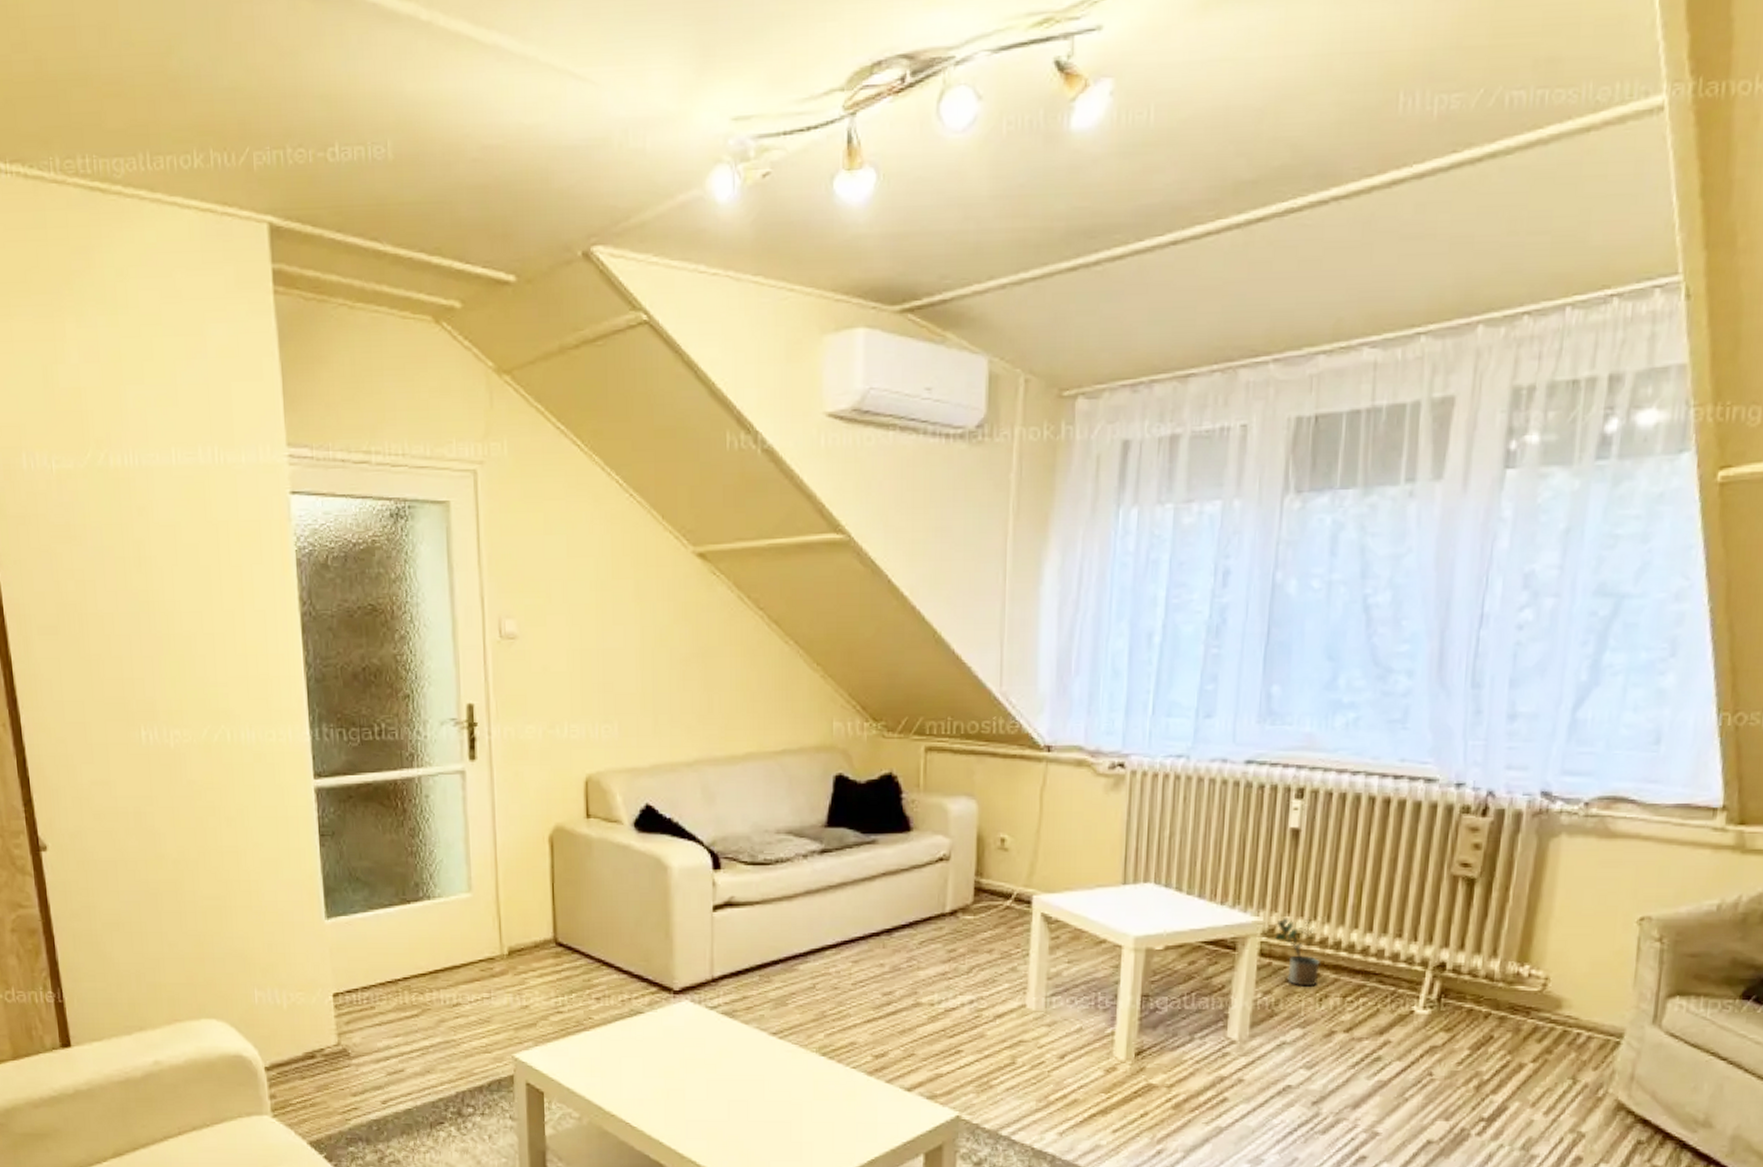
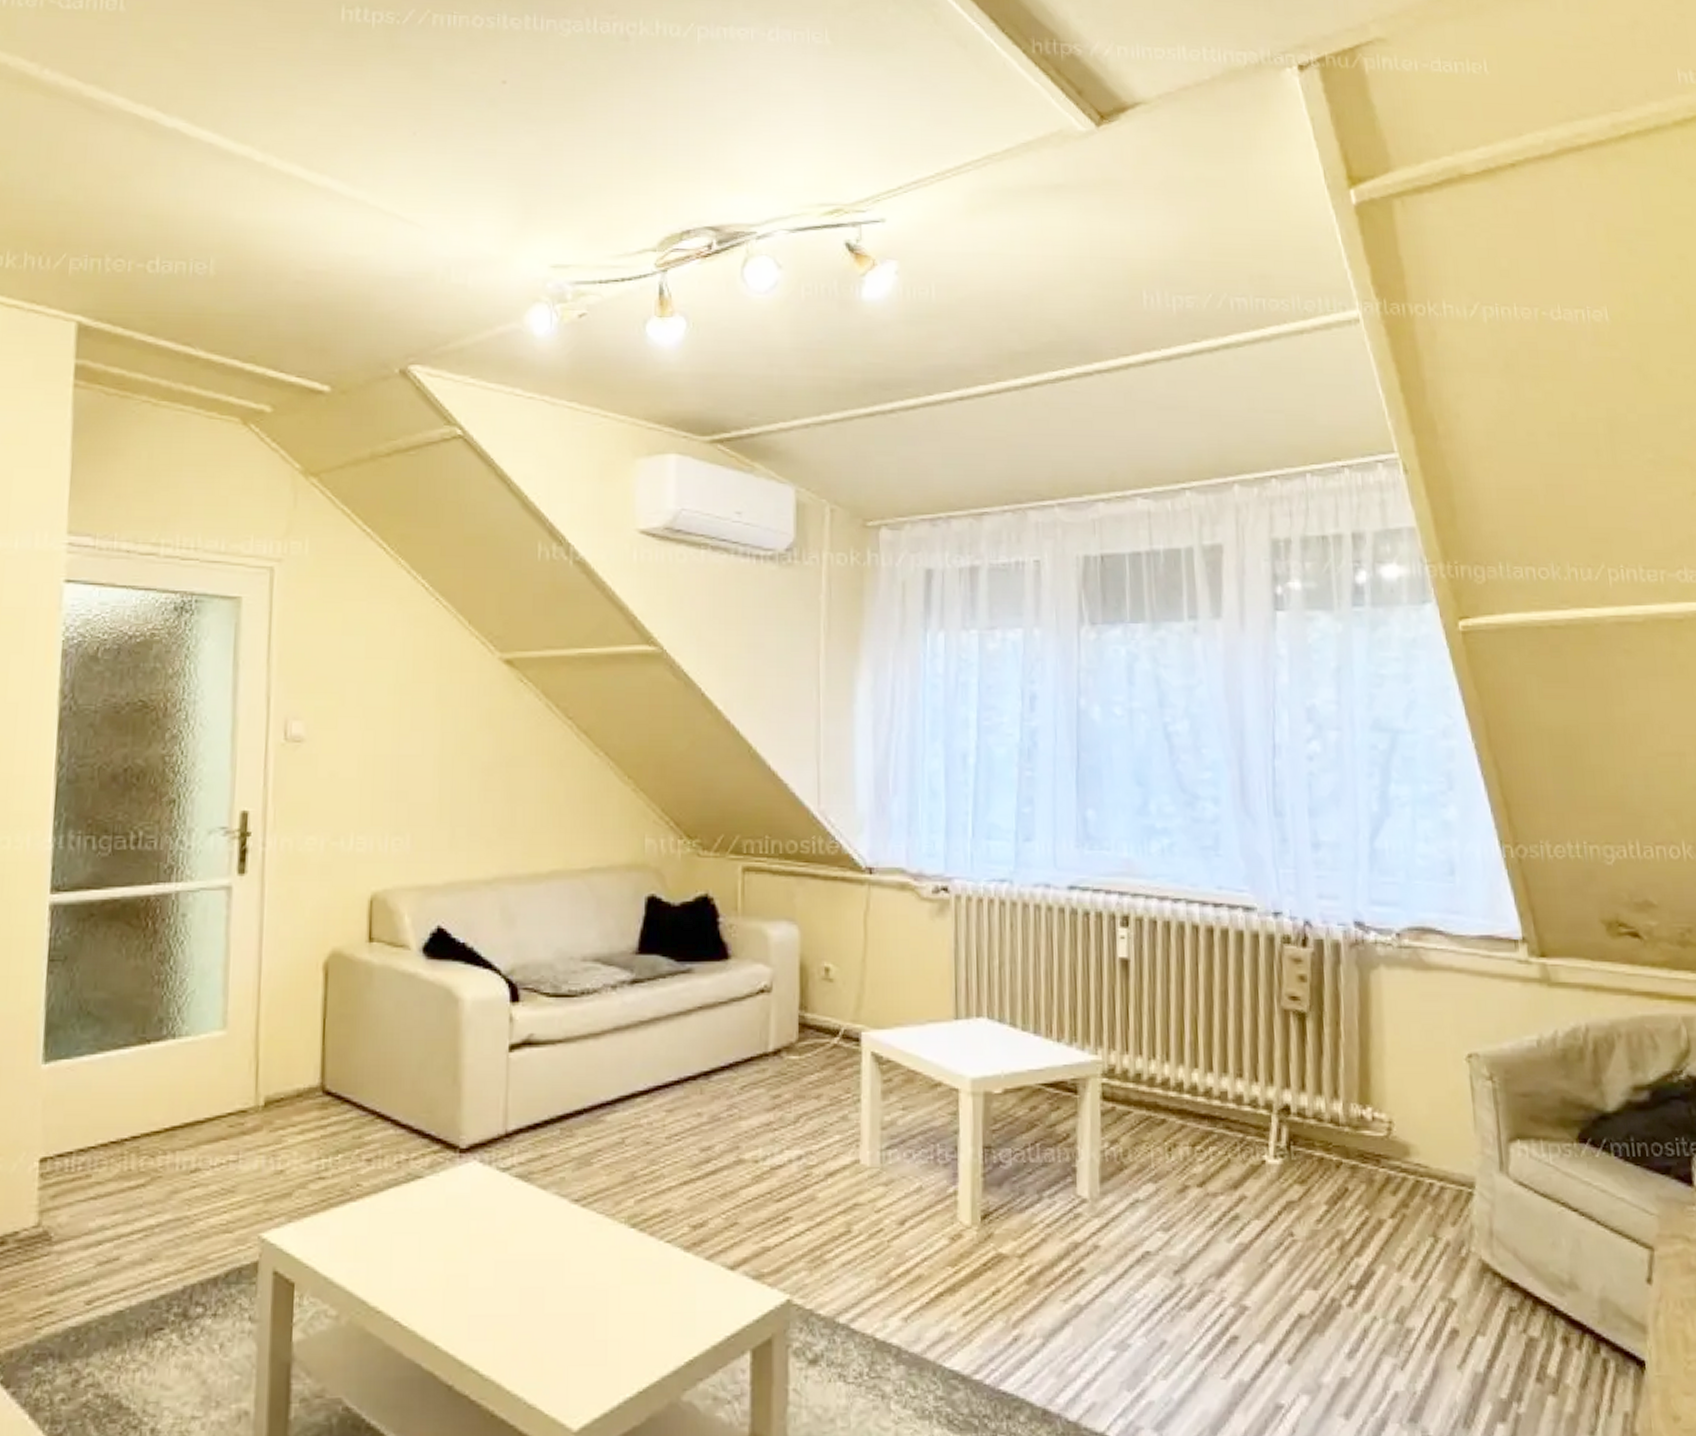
potted plant: present [1274,918,1320,987] -> none [1115,1056,1165,1134]

